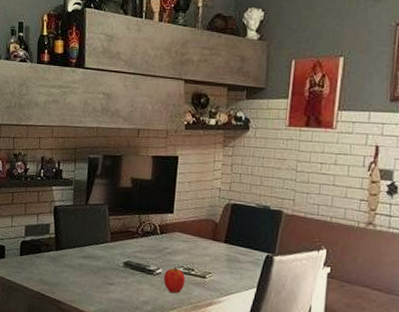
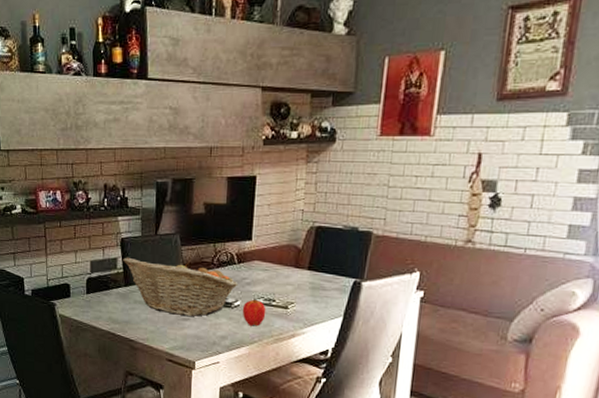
fruit basket: none [55,223,160,282] -> present [123,257,238,317]

